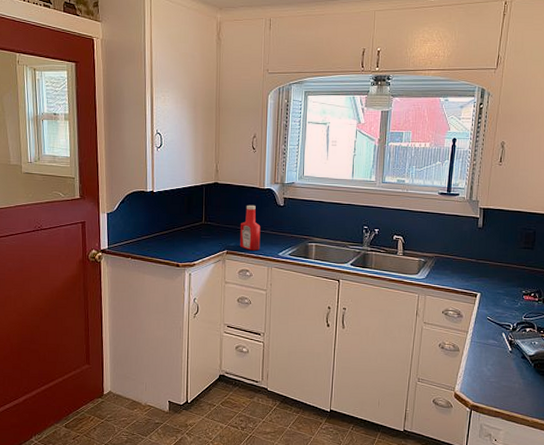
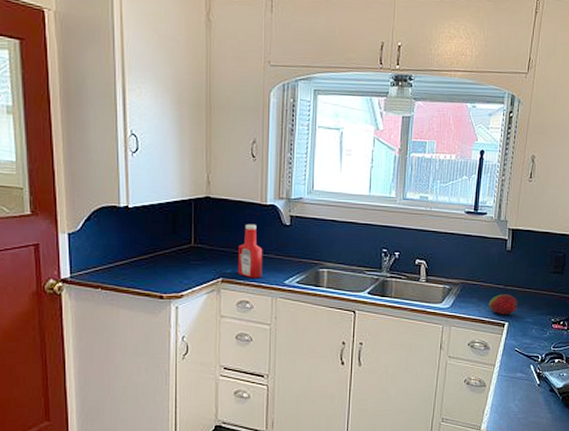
fruit: none [461,267,490,286] -> present [488,294,518,315]

